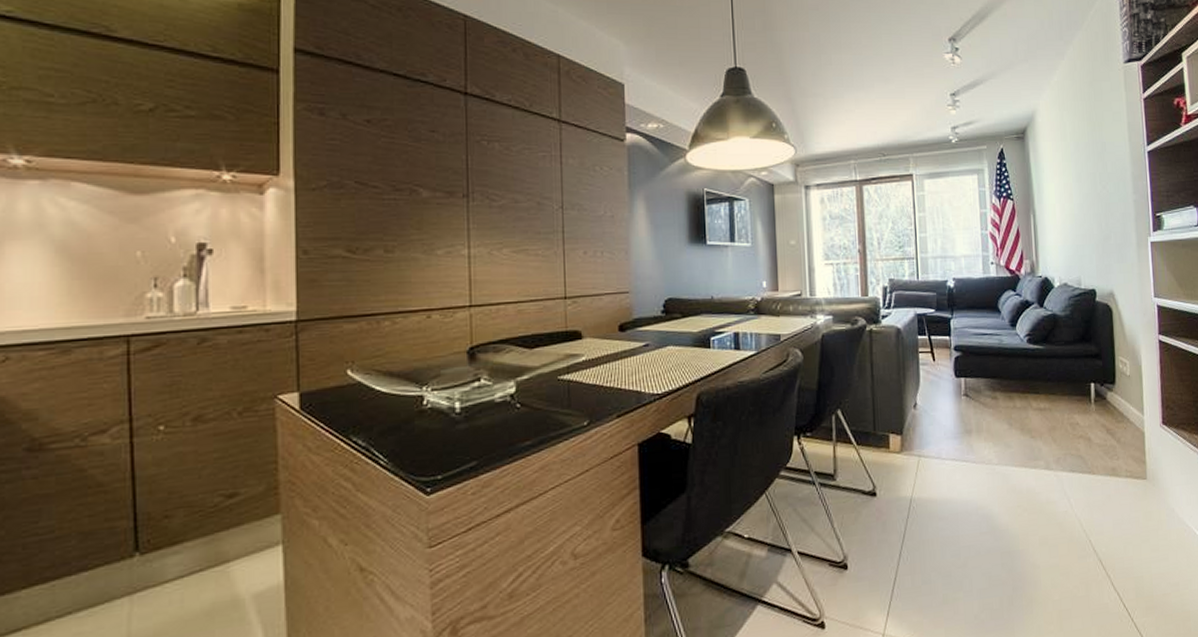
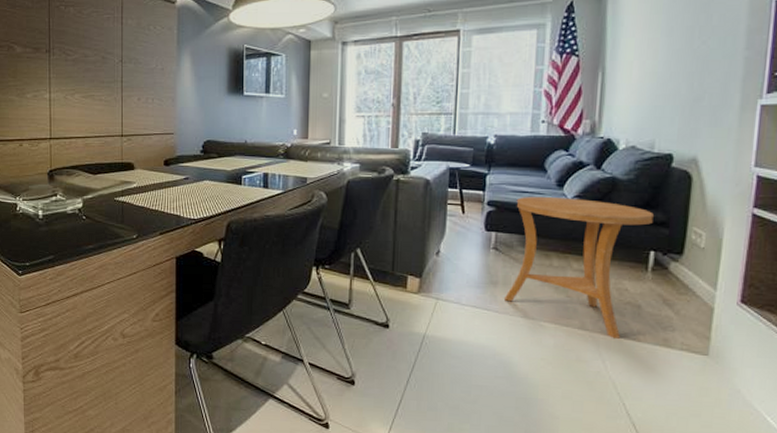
side table: none [978,337,1089,475] -> present [503,196,654,339]

